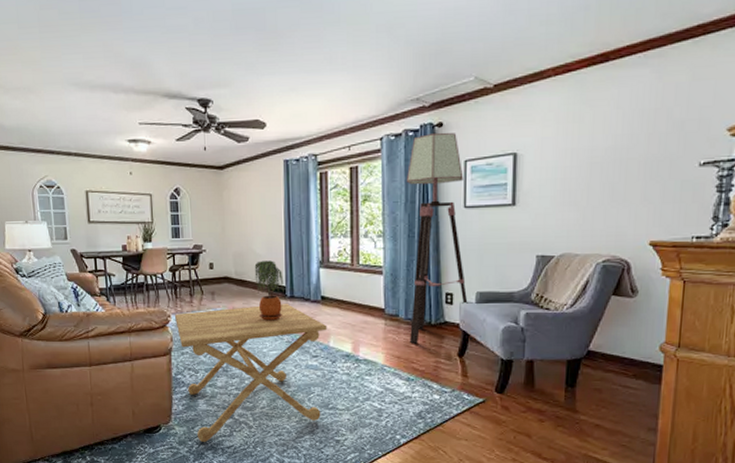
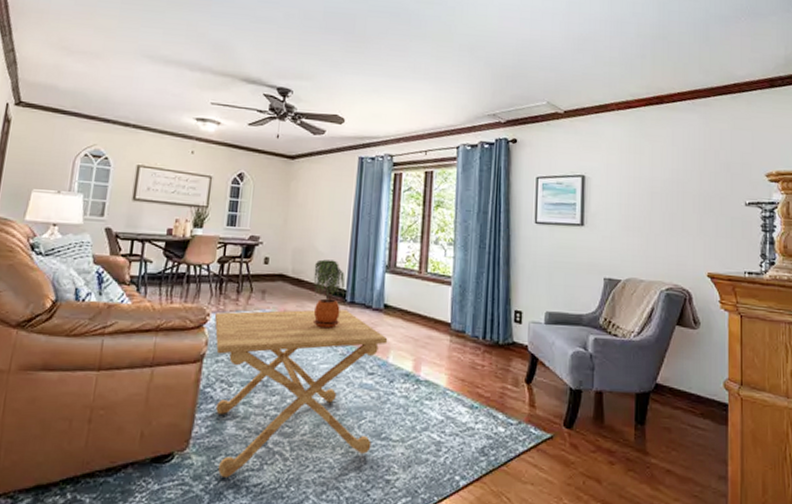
floor lamp: present [406,132,473,344] -> none [474,147,541,366]

